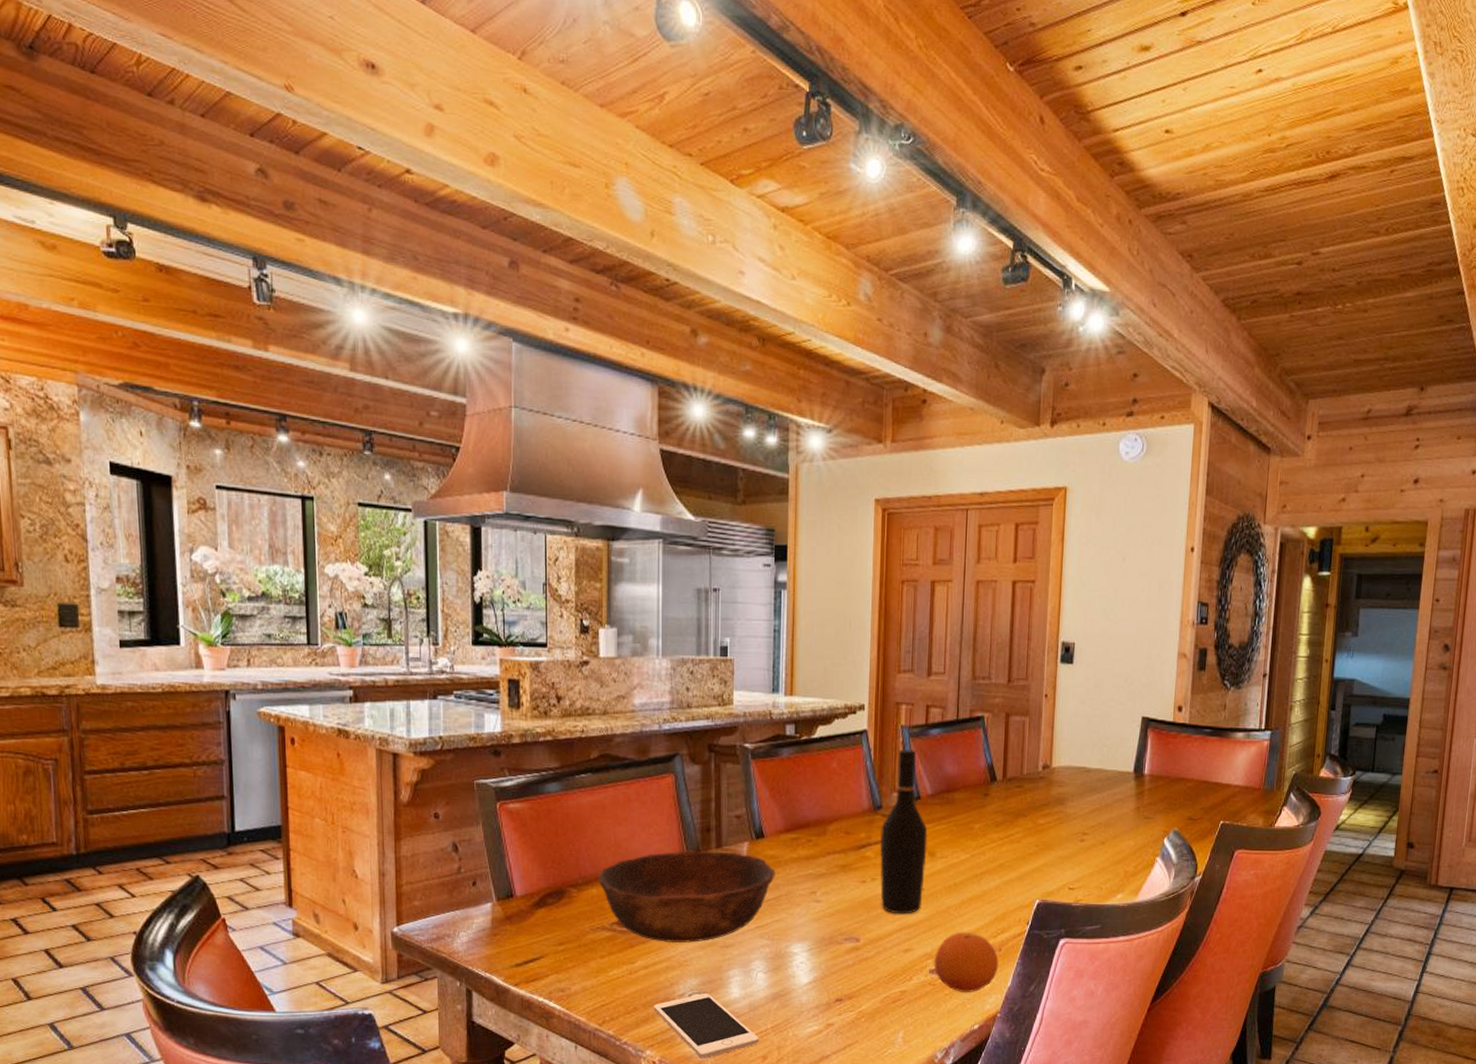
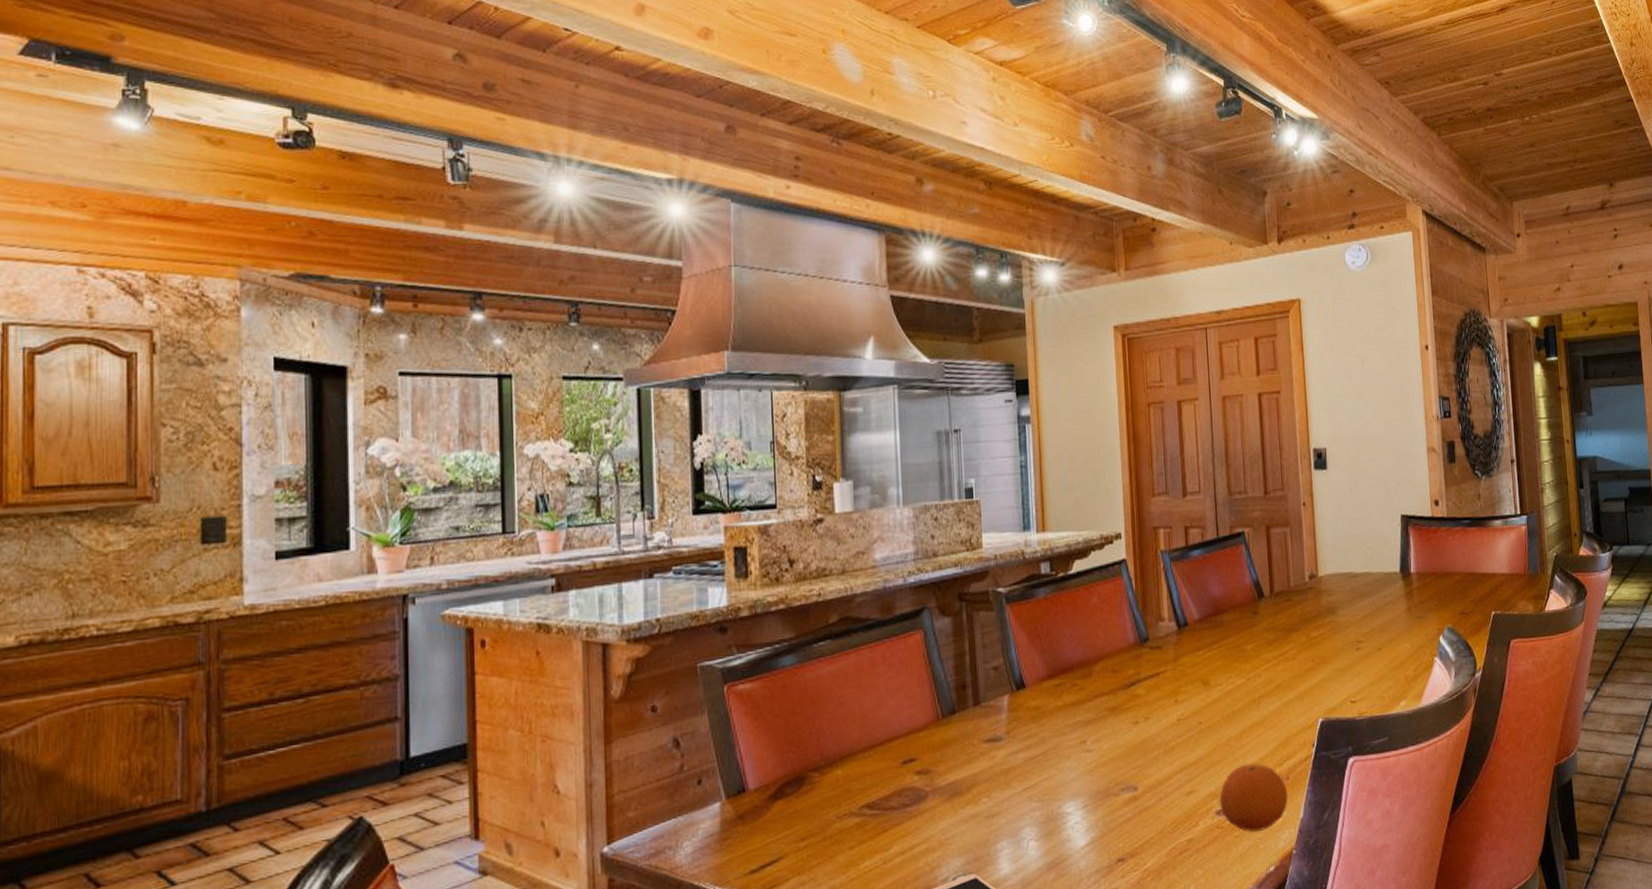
bowl: present [597,849,775,943] -> none [842,708,1041,821]
wine bottle: present [879,749,928,914] -> none [1149,574,1201,754]

